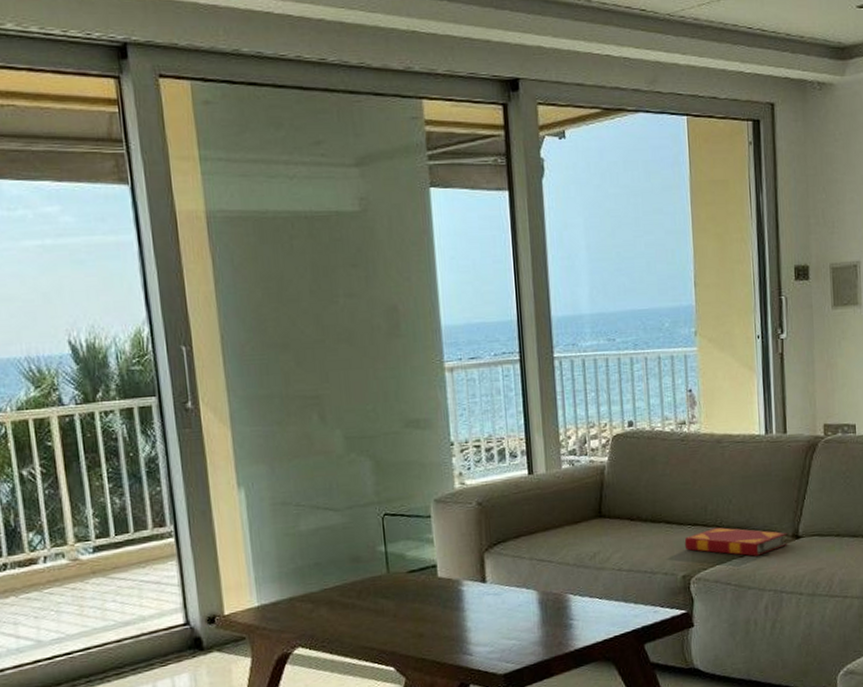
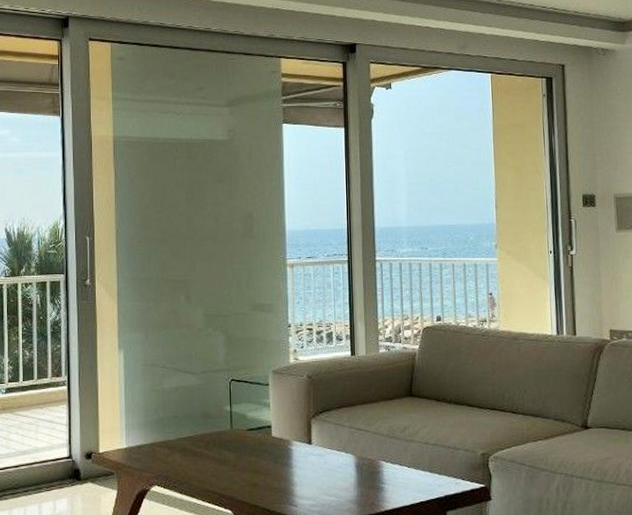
hardback book: present [684,527,788,556] -> none [484,413,578,441]

